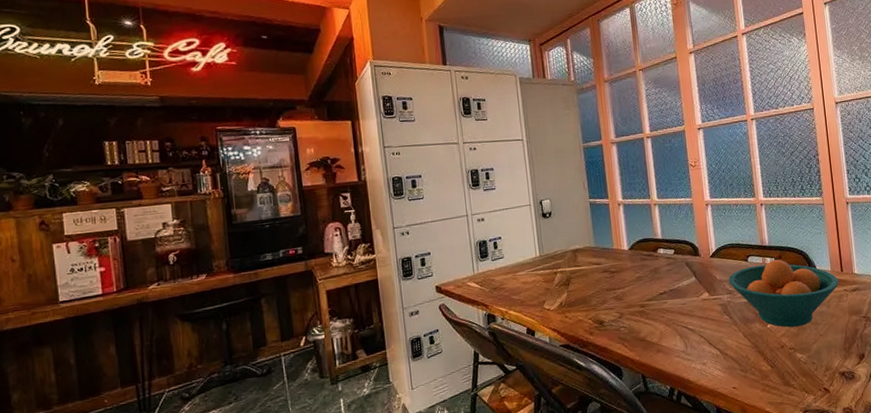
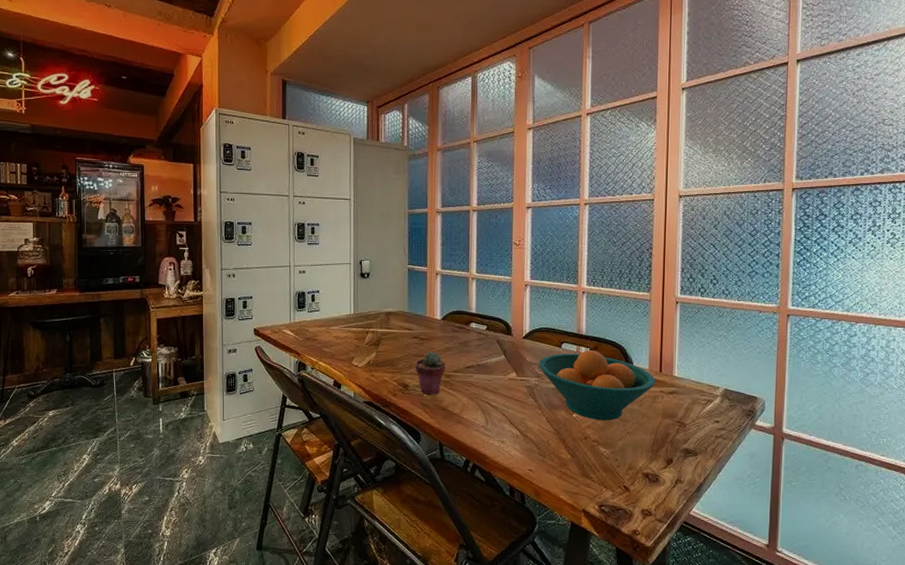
potted succulent: none [608,283,640,328] -> present [415,351,446,395]

